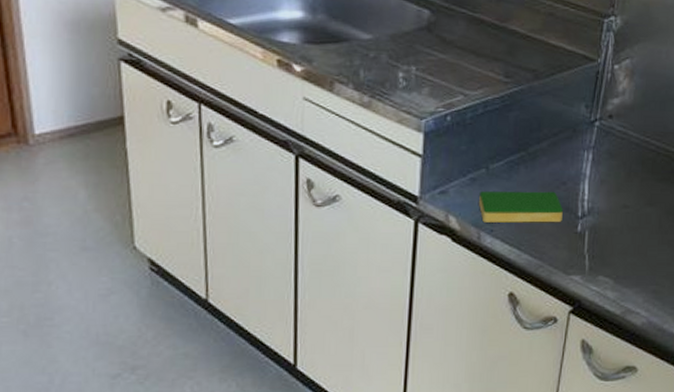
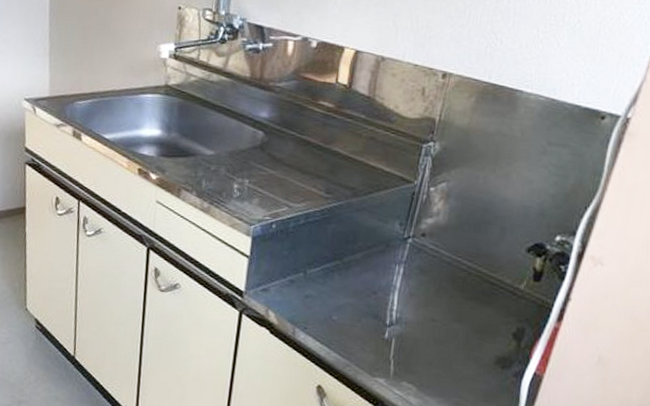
dish sponge: present [479,191,563,223] -> none [295,292,372,328]

